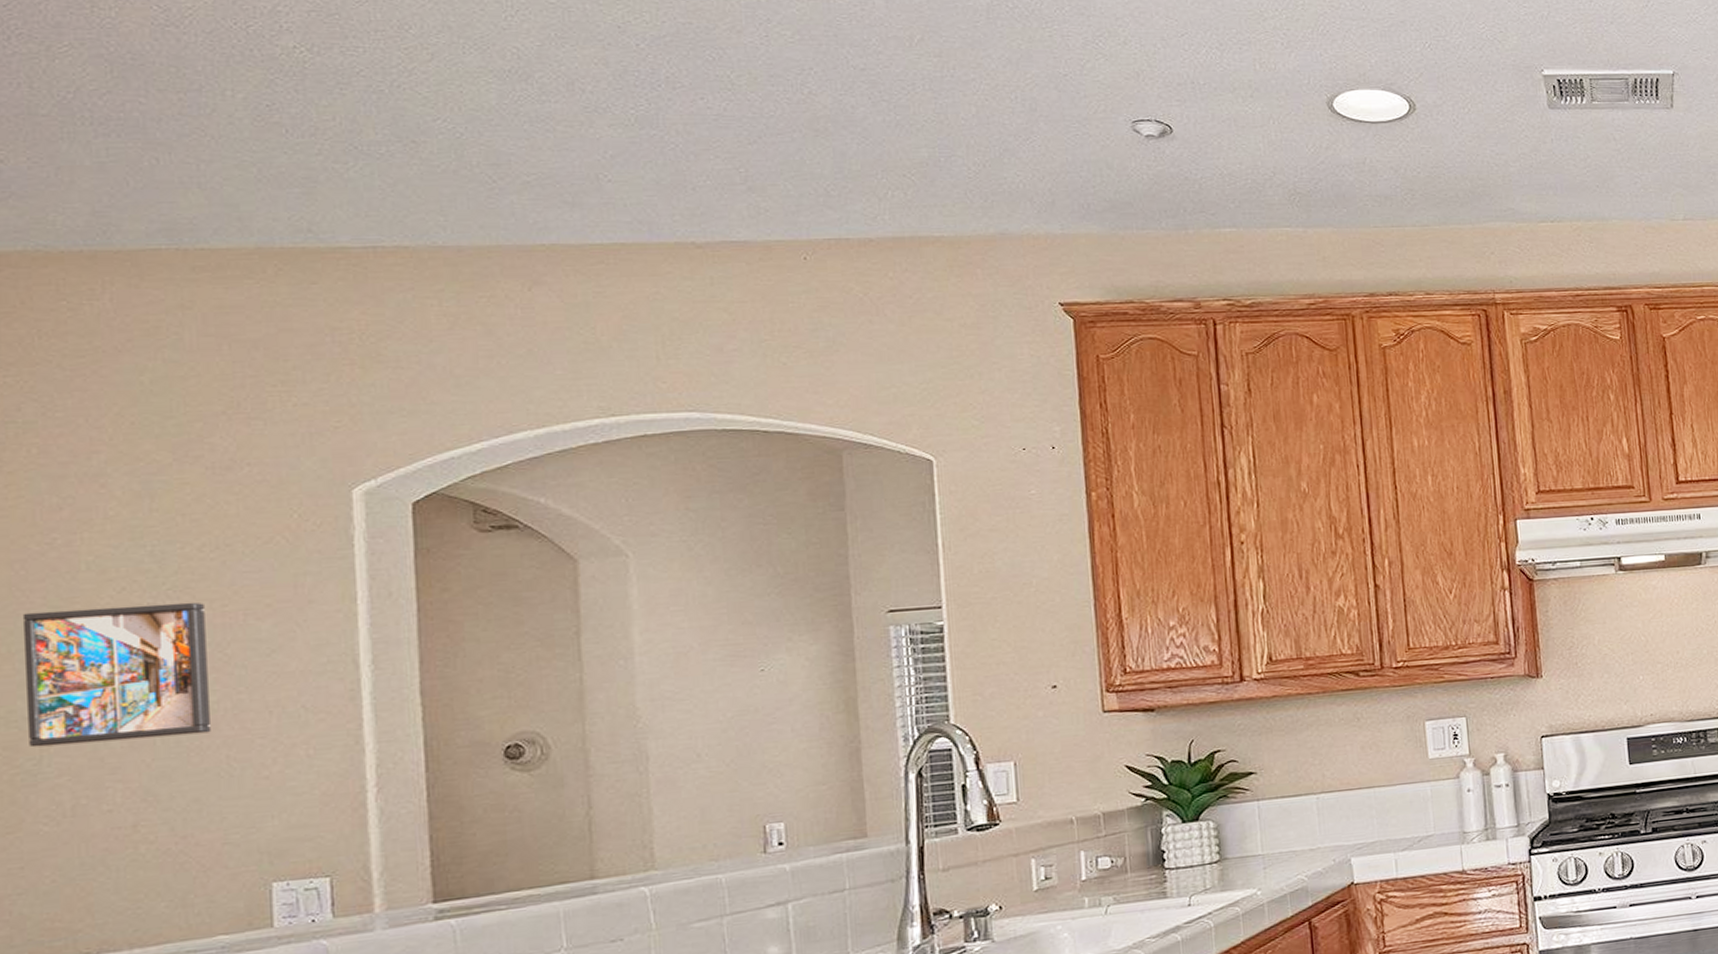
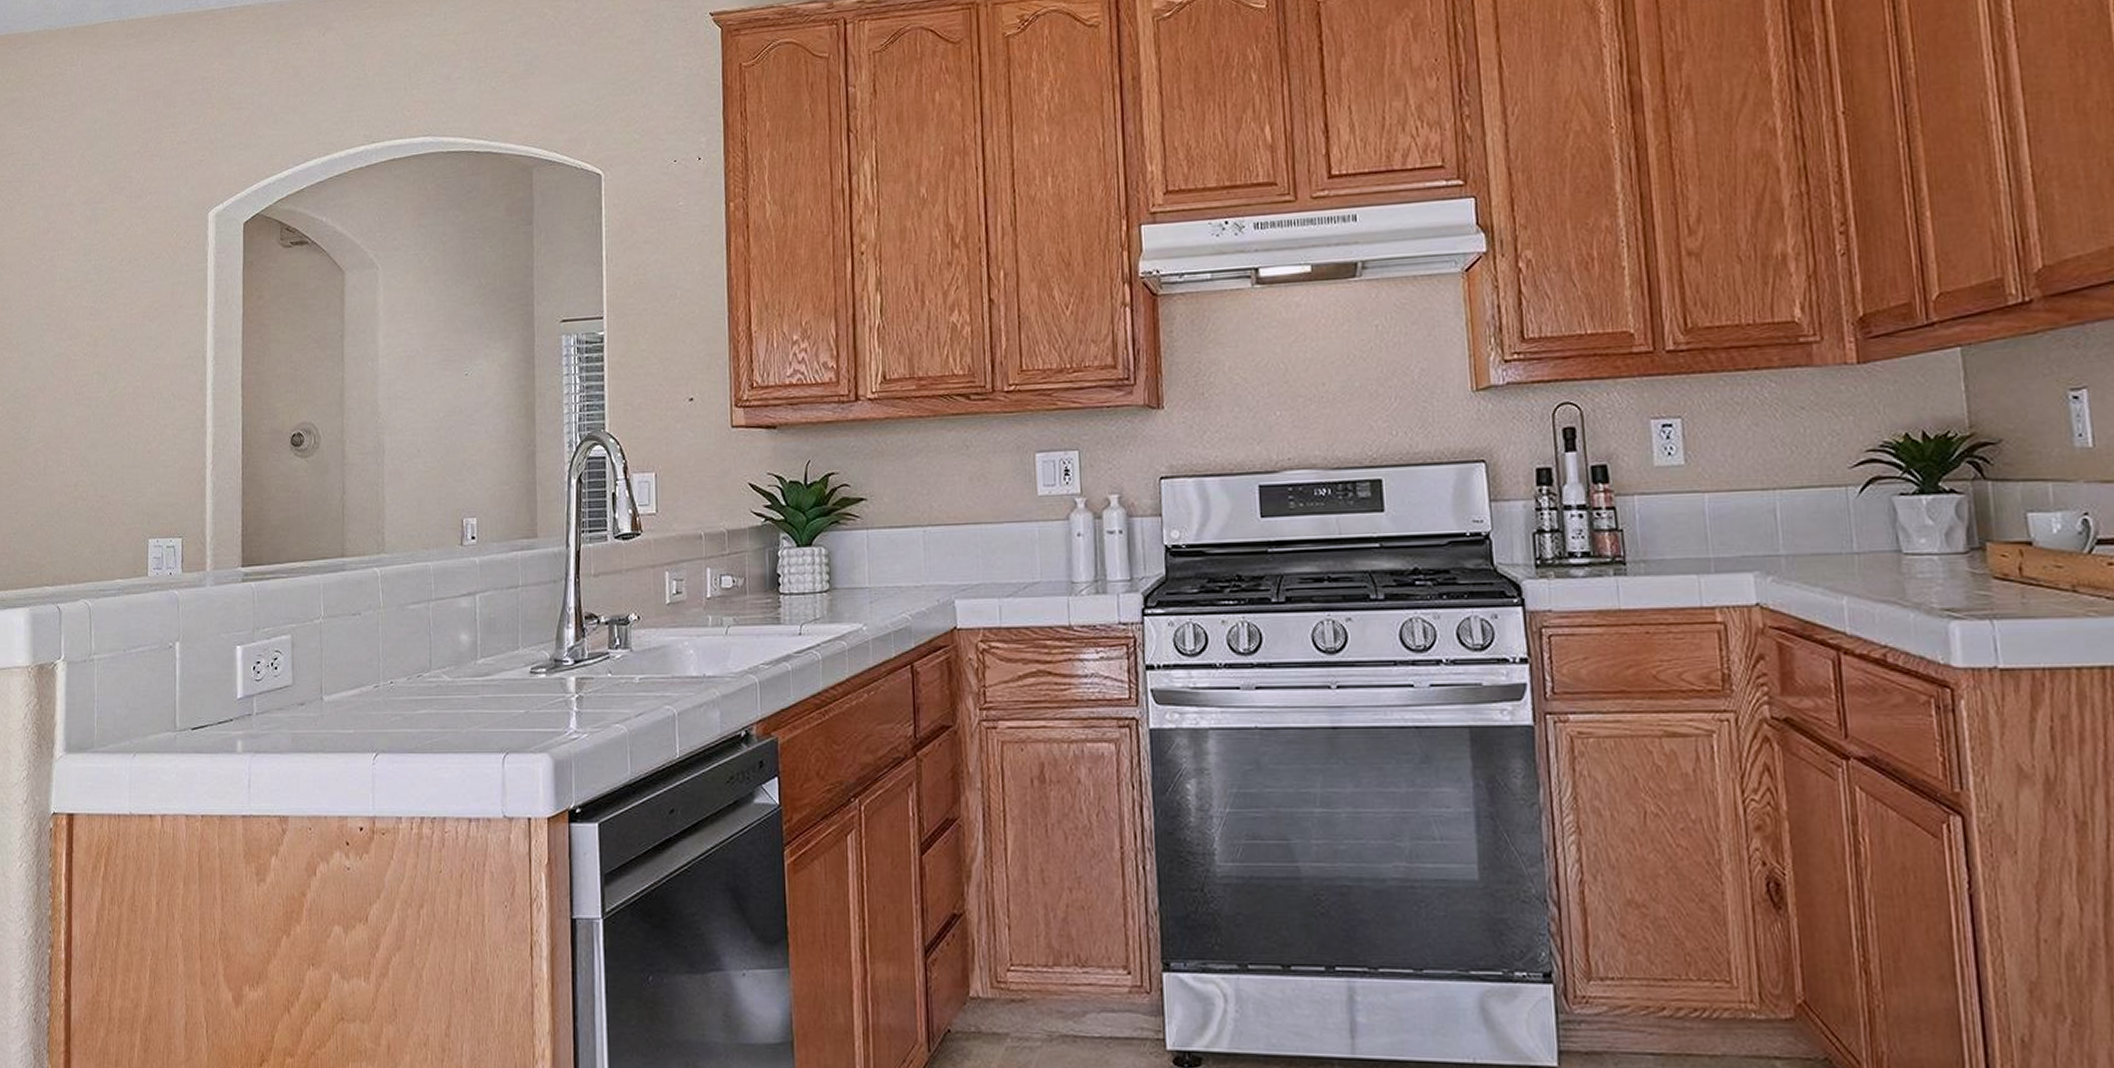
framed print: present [22,602,210,748] -> none [24,306,121,419]

